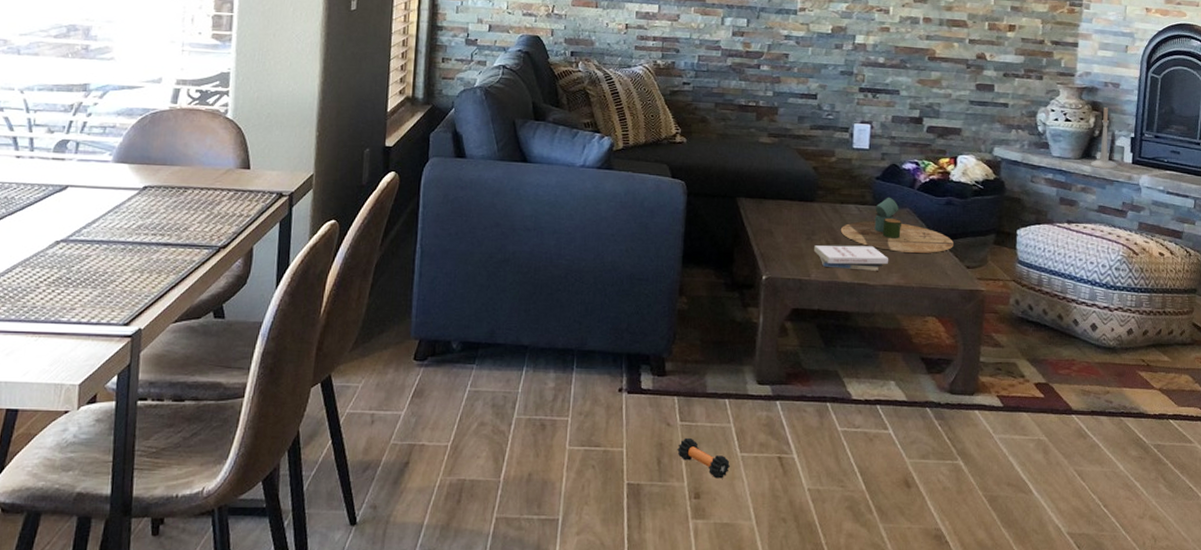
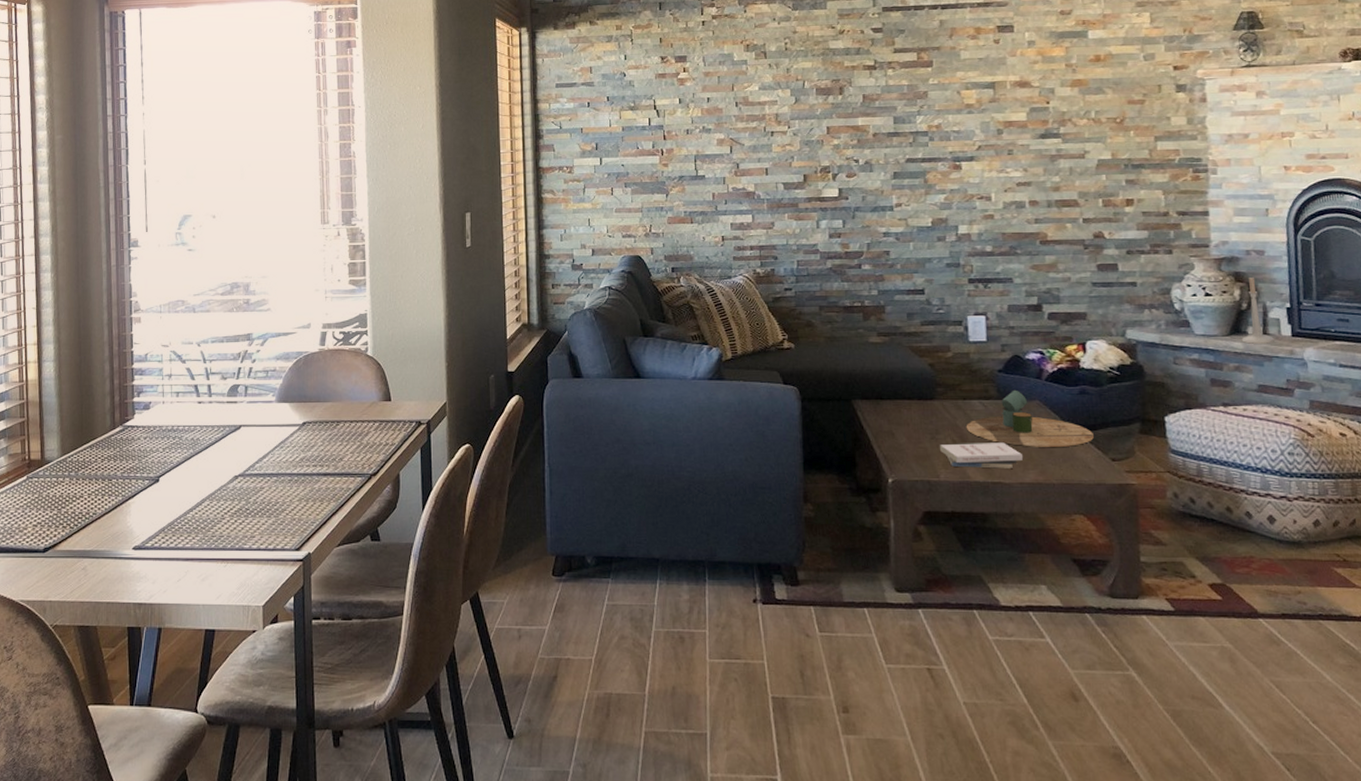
dog toy: present [677,437,730,479] -> none [819,649,877,692]

